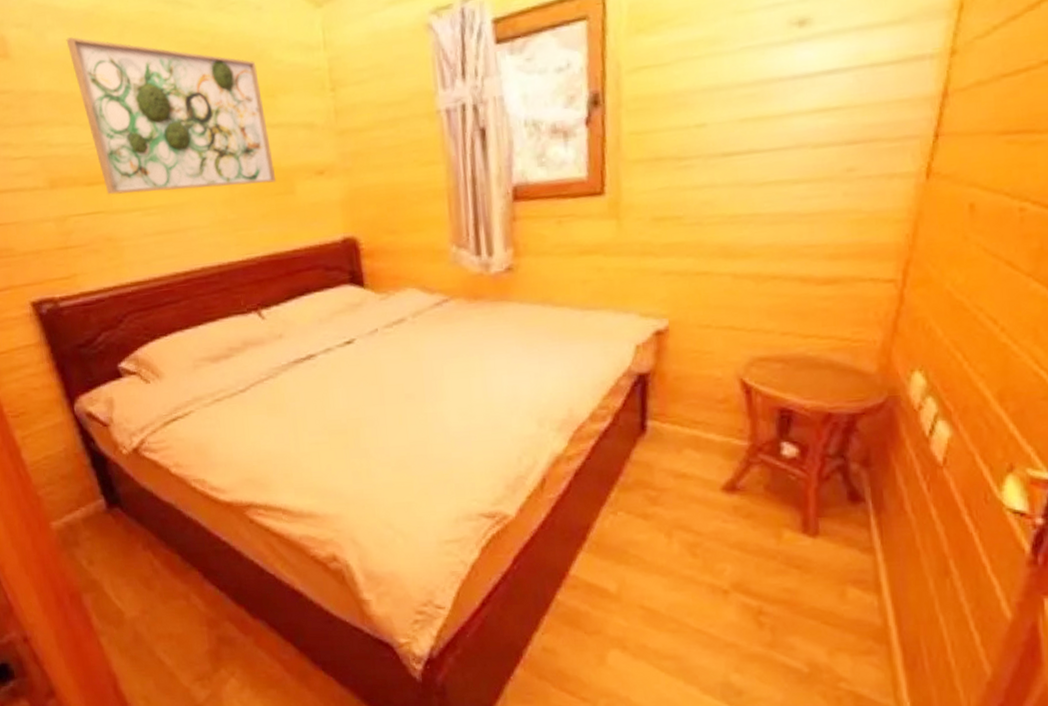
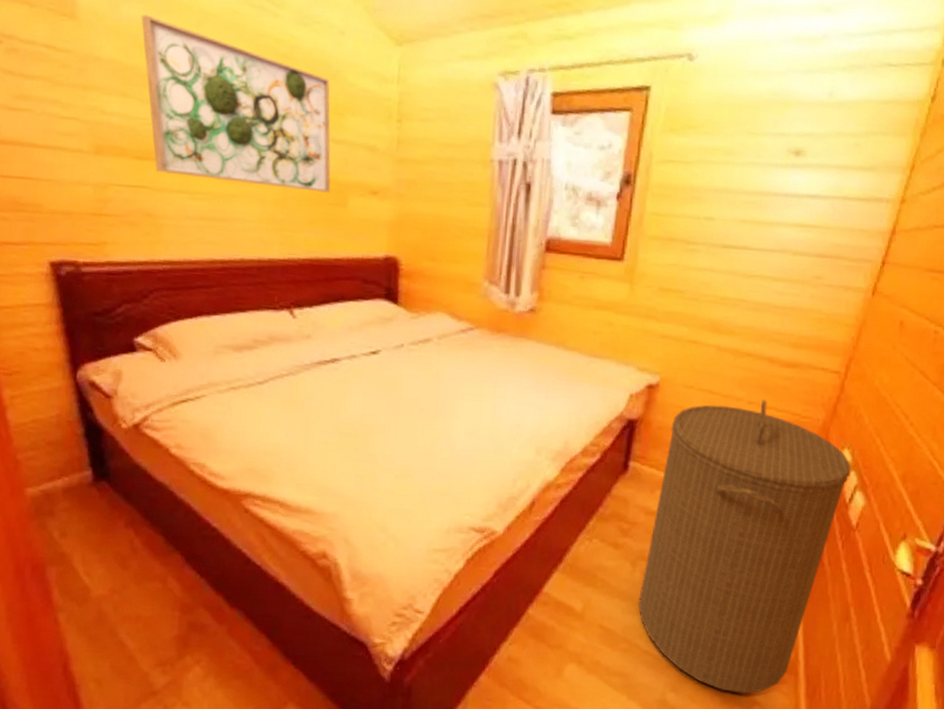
laundry hamper: none [681,327,927,669] -> present [638,400,851,694]

